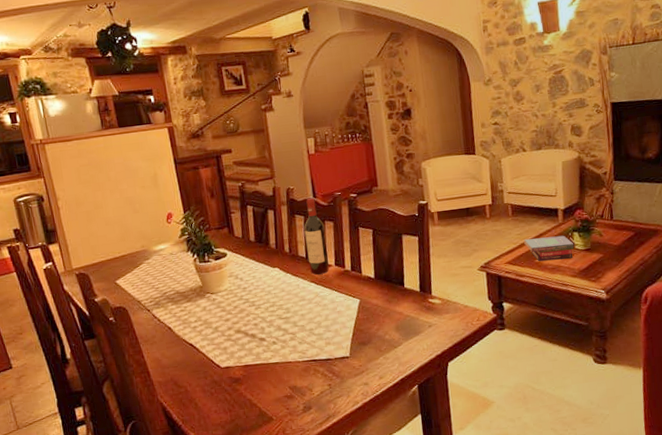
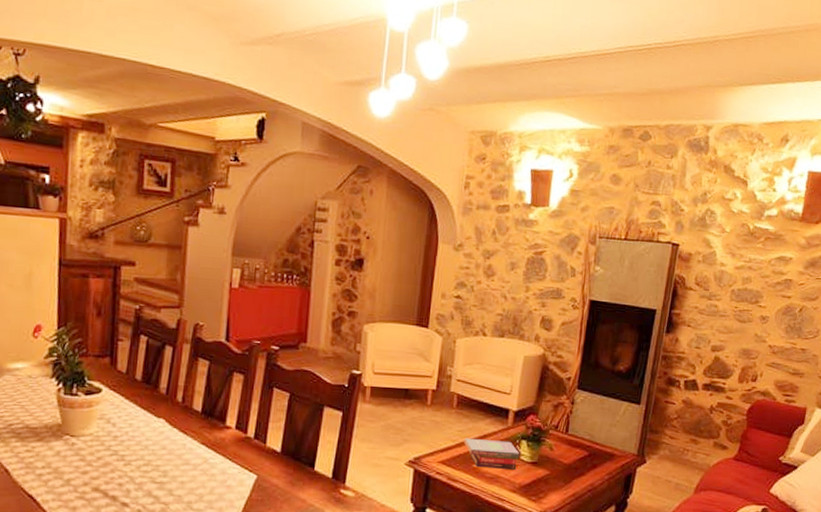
wine bottle: present [304,197,330,275] -> none [202,340,232,436]

